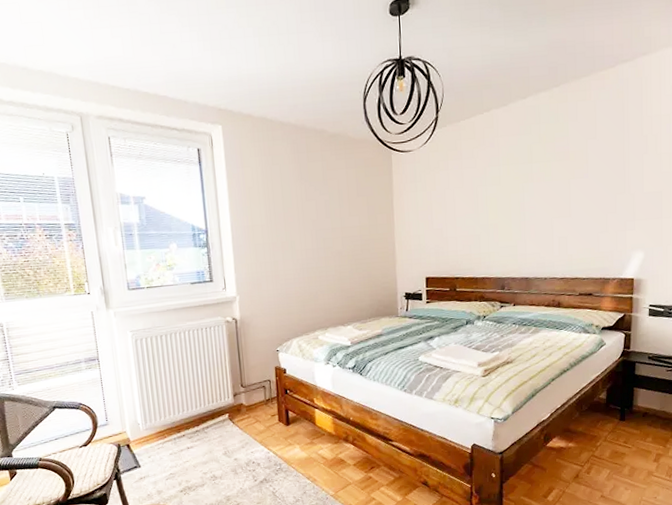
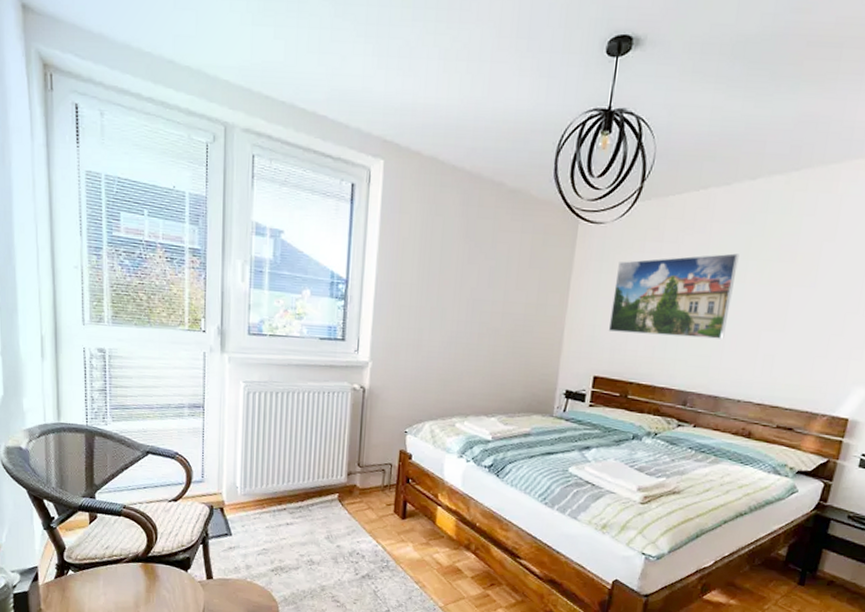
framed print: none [429,159,525,238] -> present [608,253,739,339]

